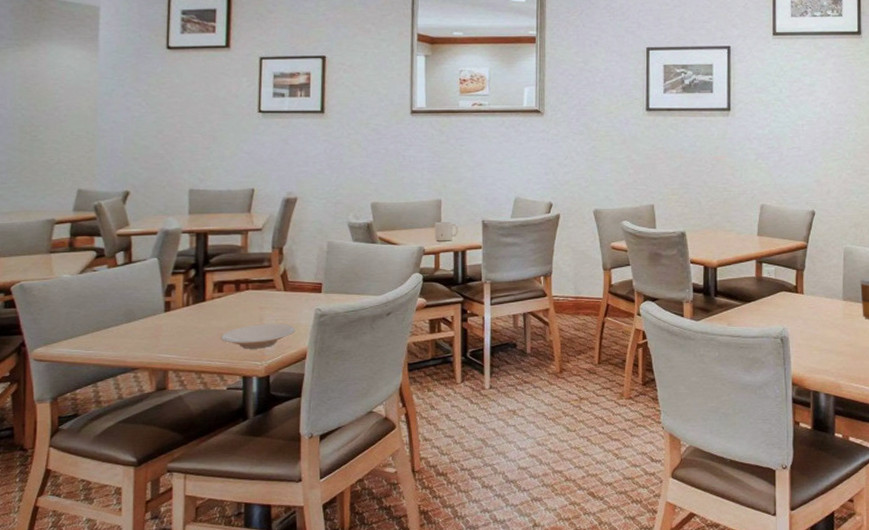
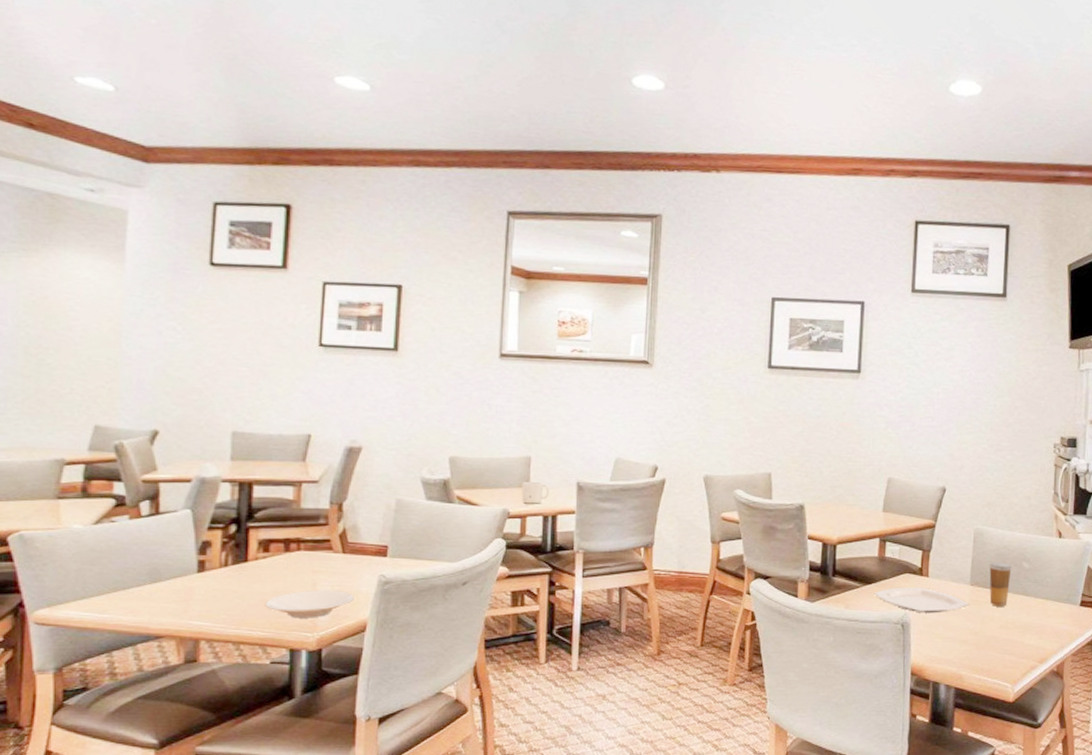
plate: none [753,304,843,328] -> present [873,587,969,613]

